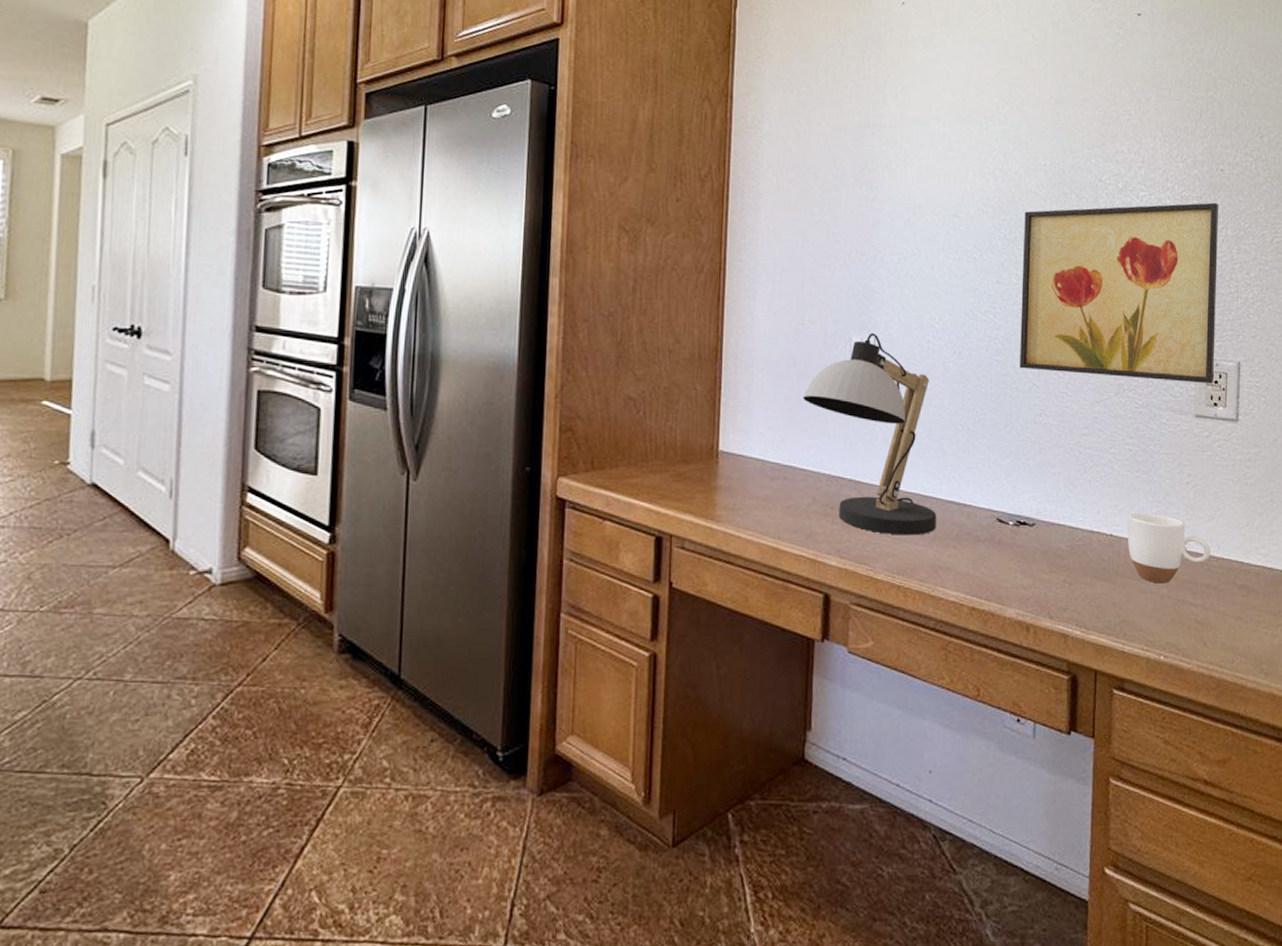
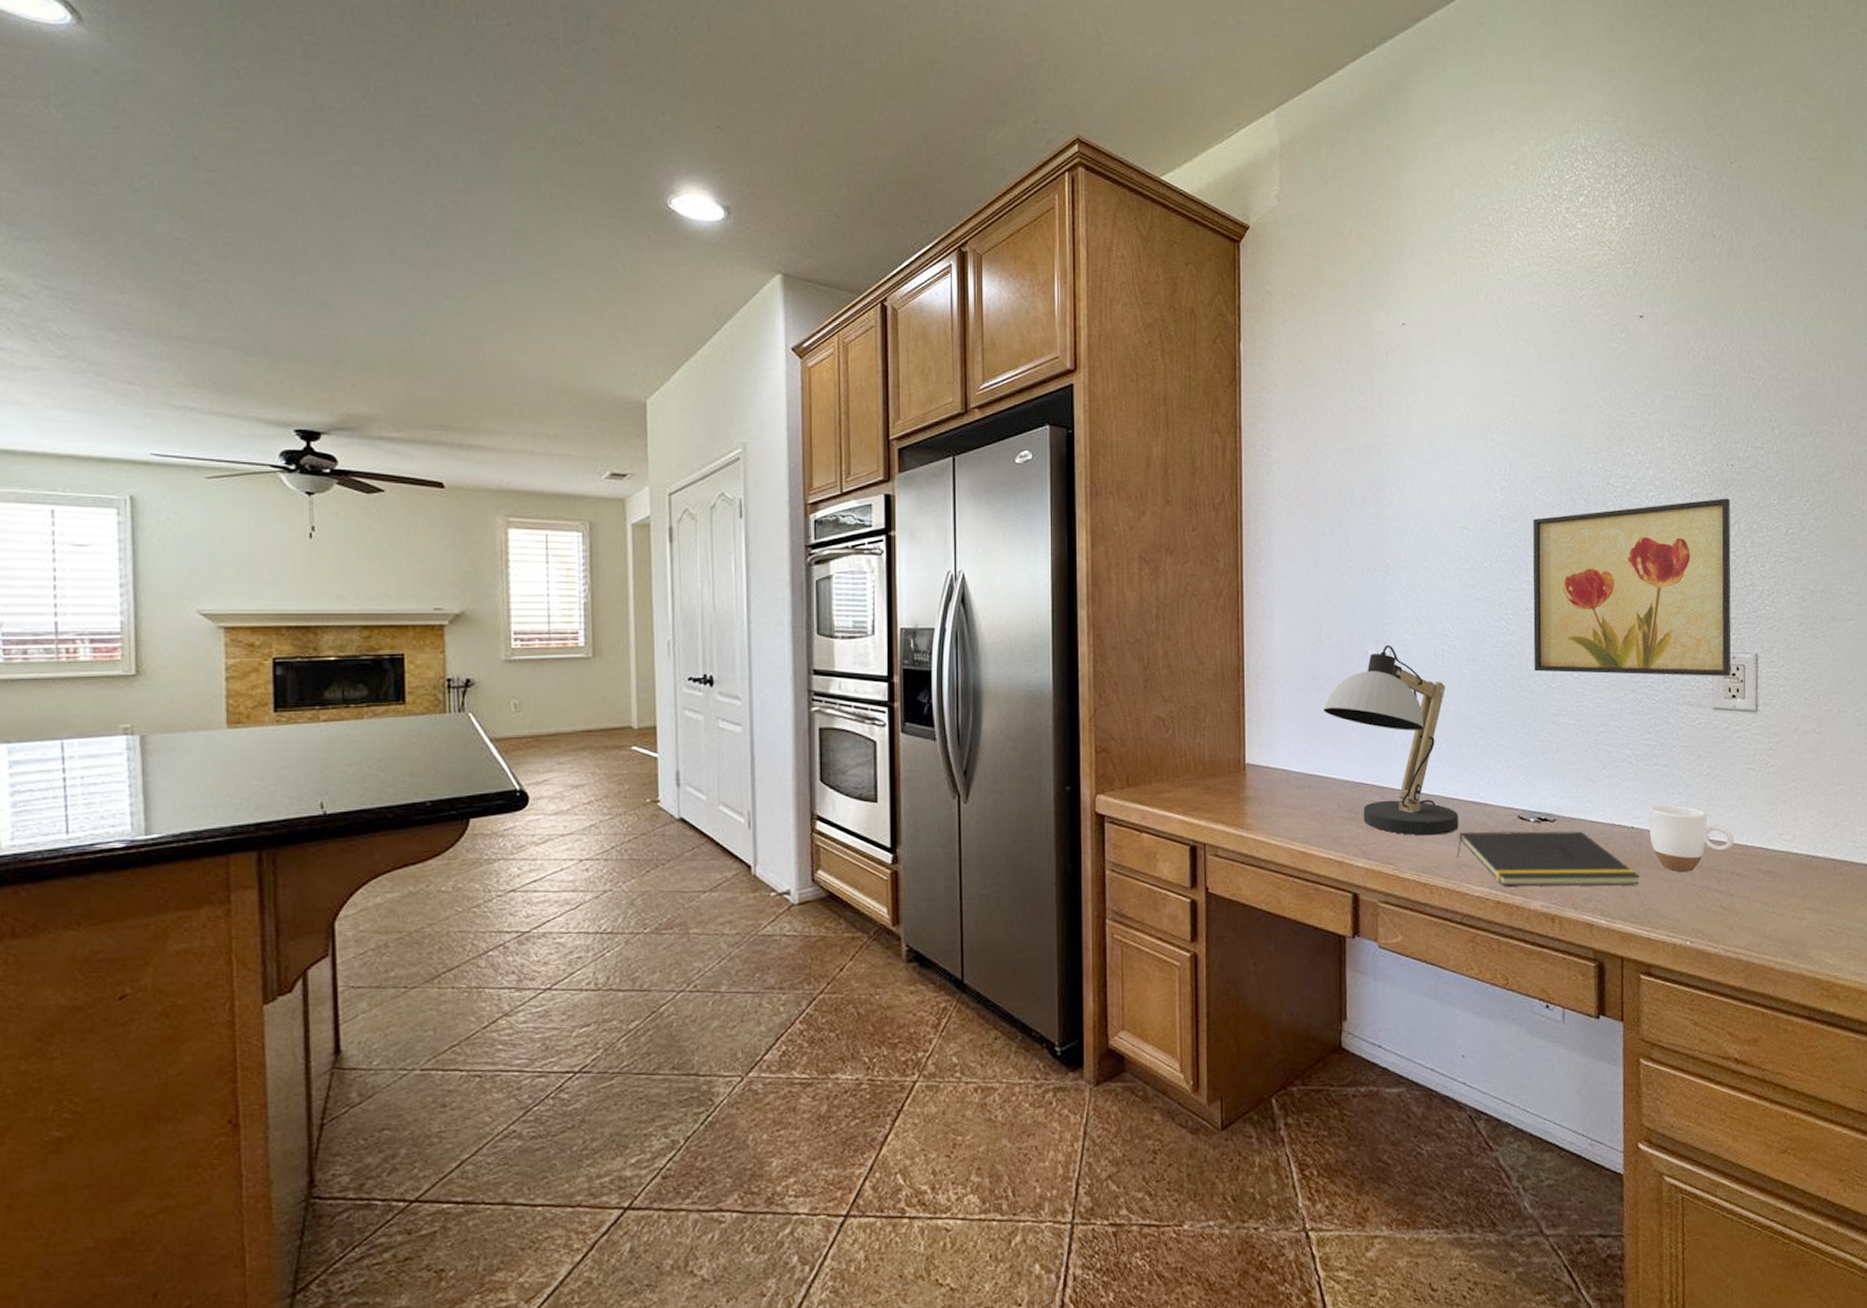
notepad: none [933,533,1118,596] -> present [1456,831,1641,886]

